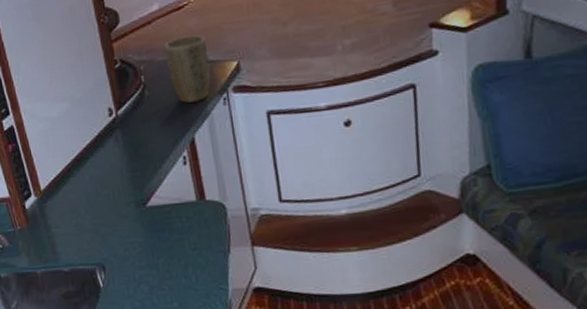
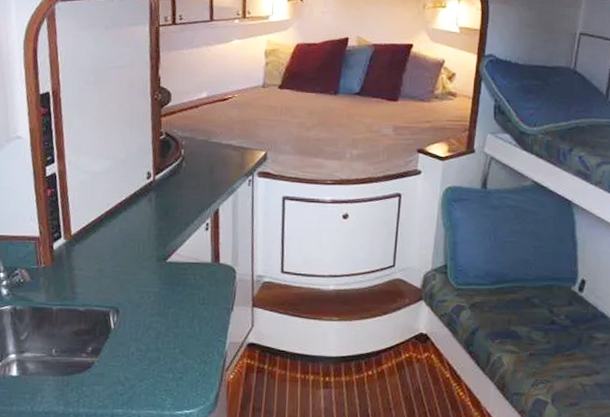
plant pot: present [164,35,210,103] -> none [205,123,243,180]

